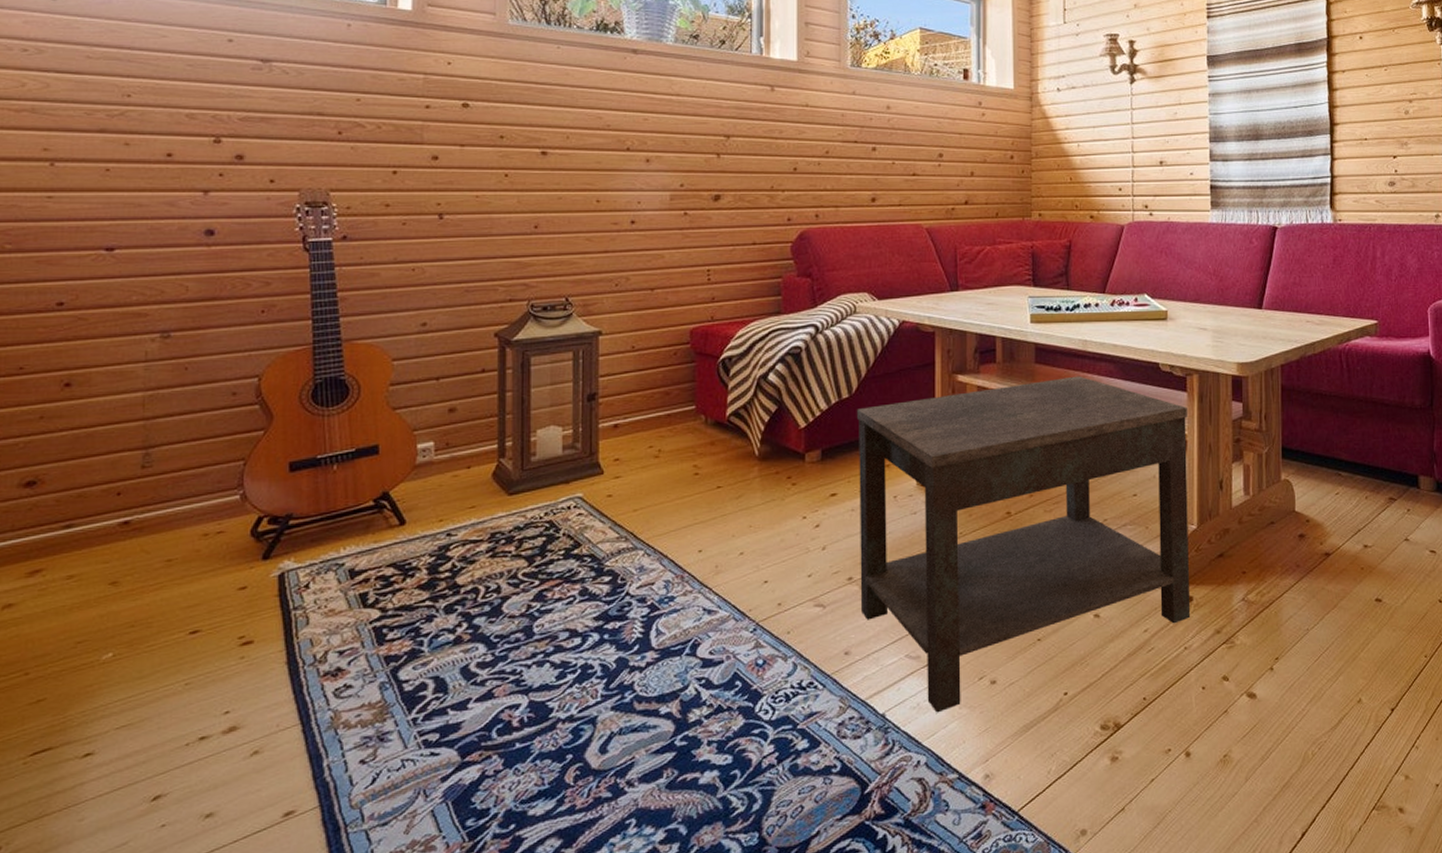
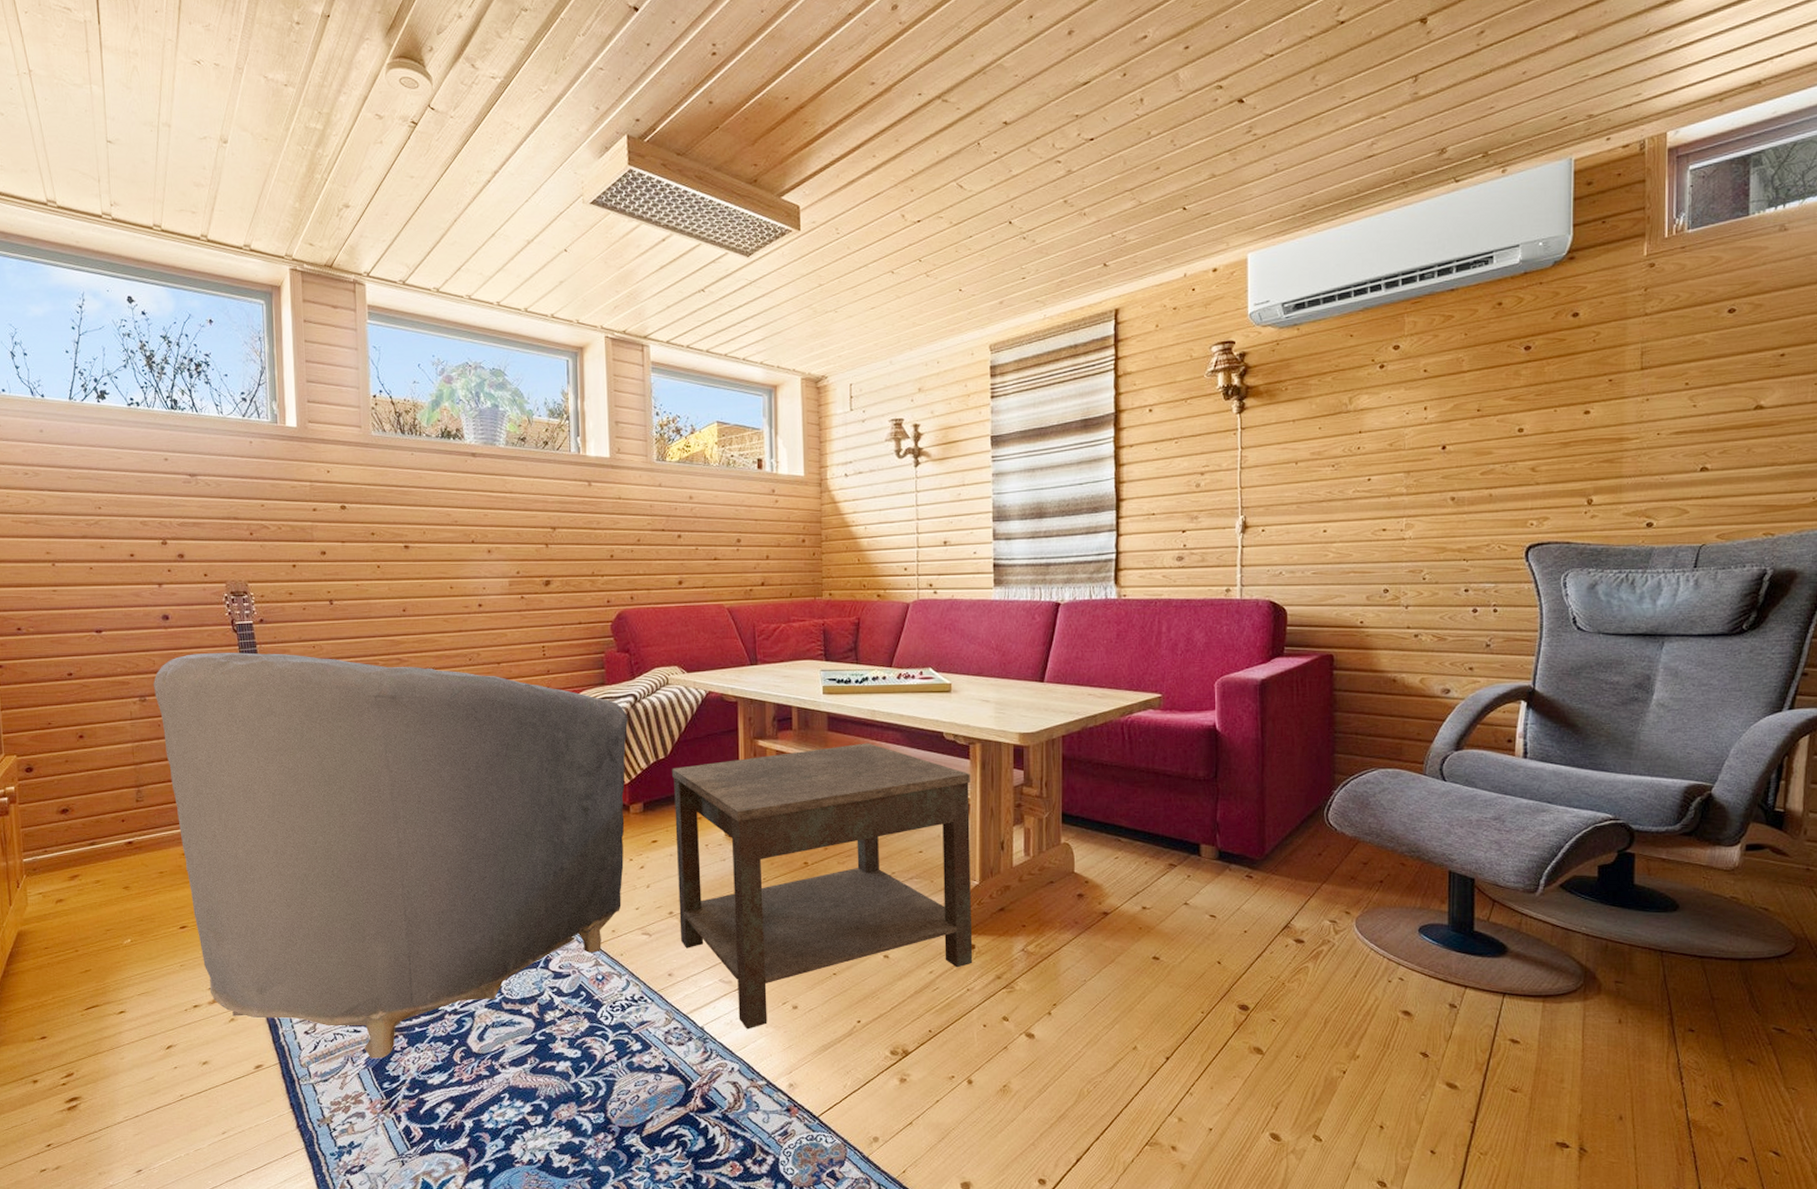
armchair: none [182,276,807,789] -> present [153,652,628,1059]

